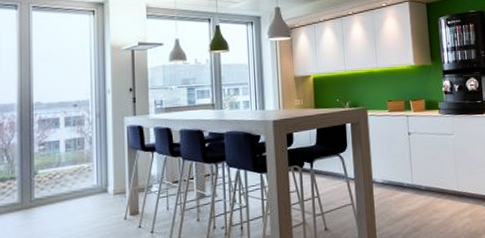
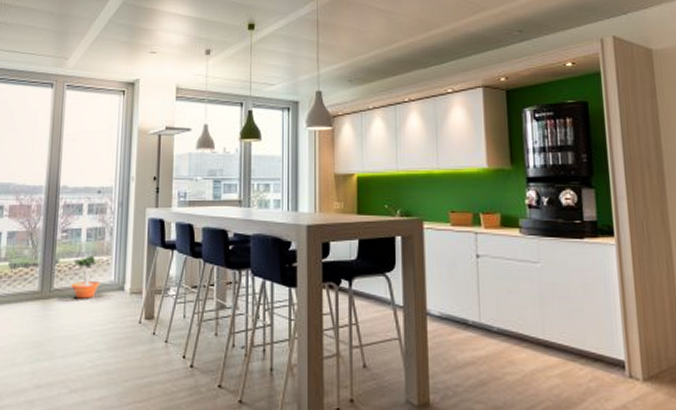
potted tree: none [52,163,83,205] -> present [70,254,100,299]

